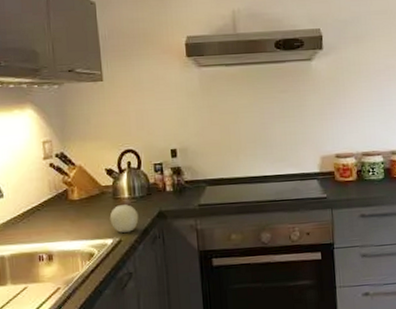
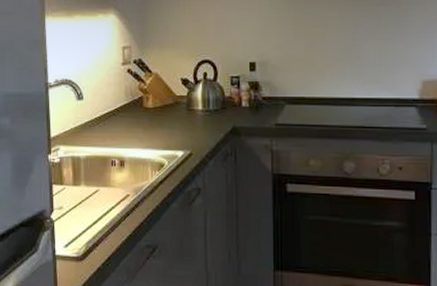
fruit: present [109,204,139,233] -> none [182,117,211,146]

